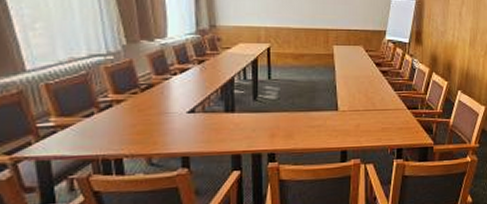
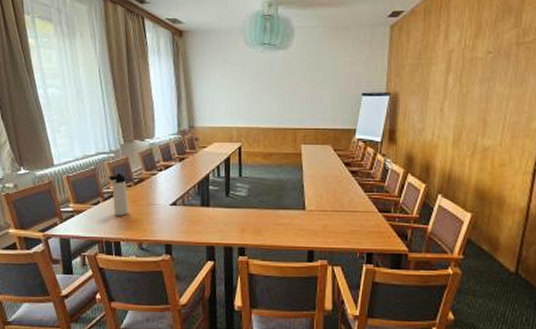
thermos bottle: none [105,79,134,128] -> present [108,173,129,216]

